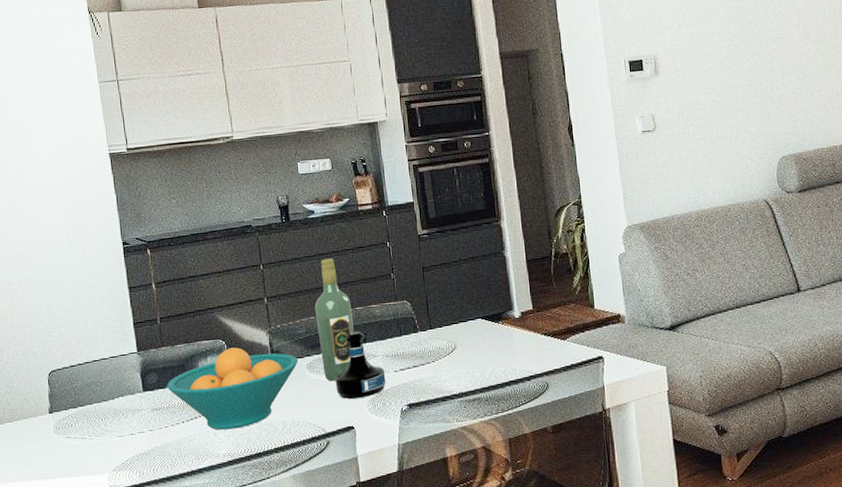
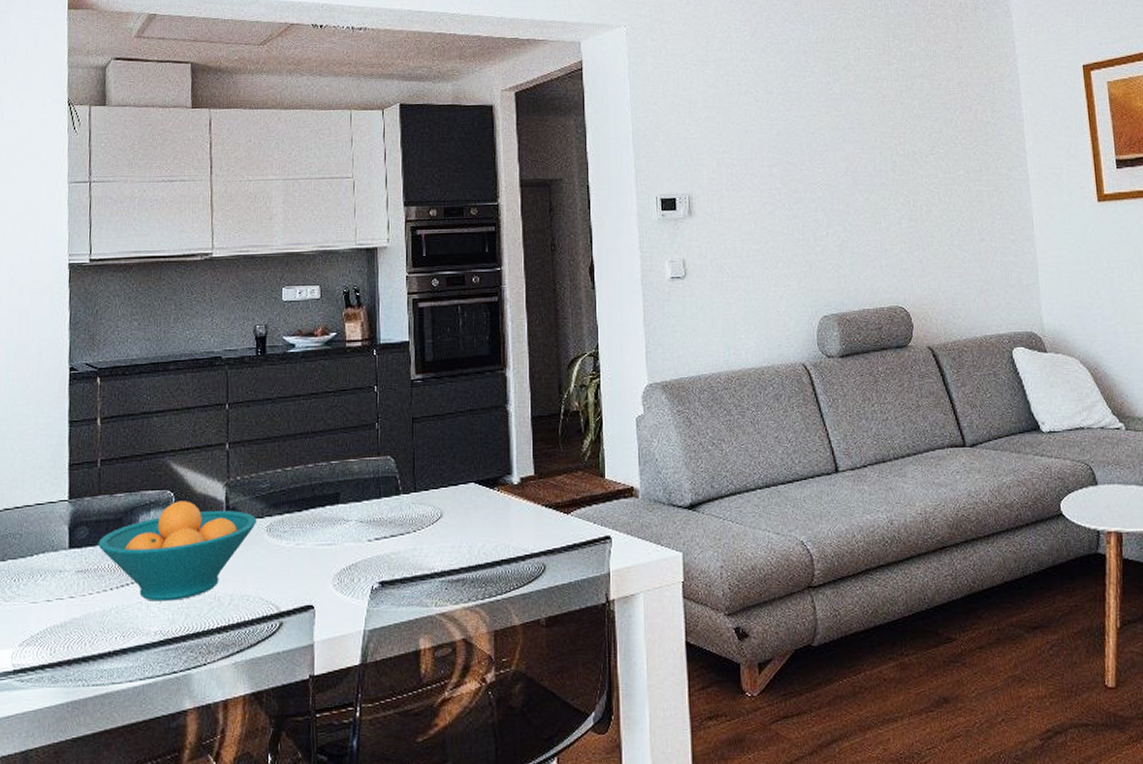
wine bottle: present [314,259,354,381] -> none [283,401,326,549]
tequila bottle: present [335,331,386,399] -> none [297,489,357,571]

